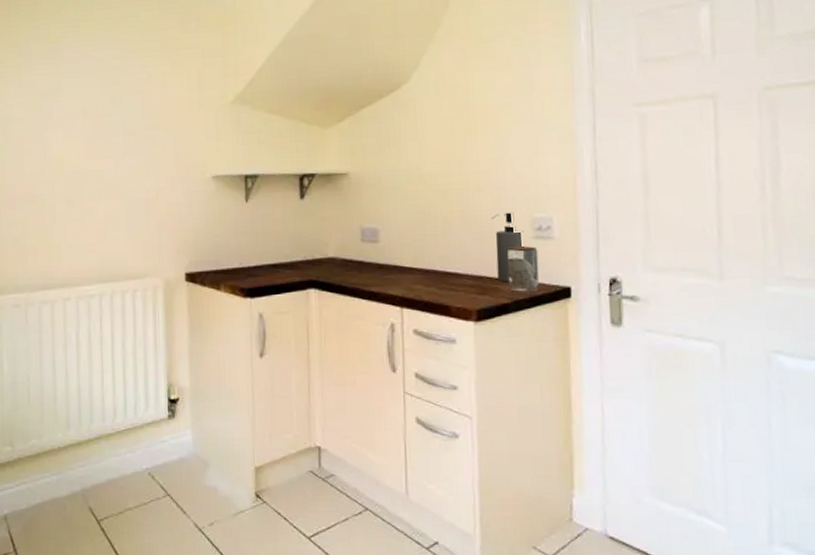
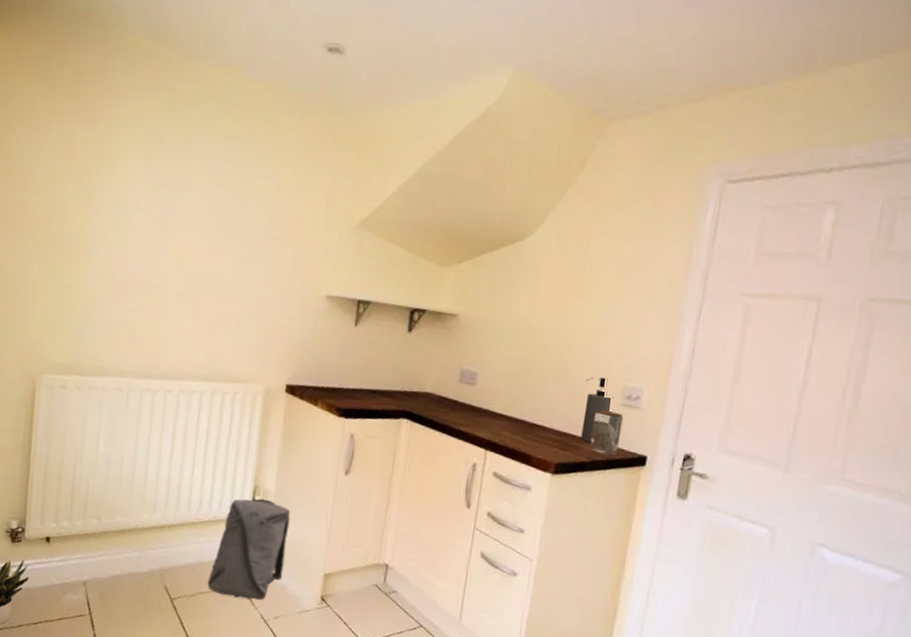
backpack: none [133,397,211,508] -> present [207,499,291,600]

